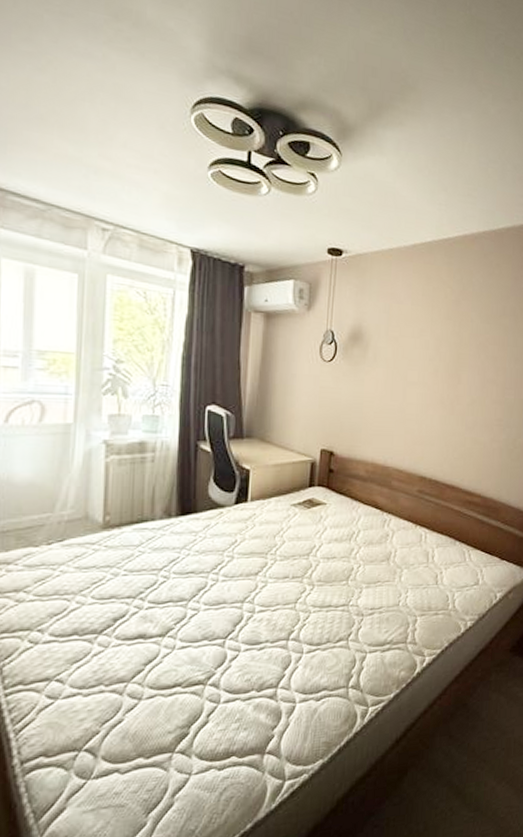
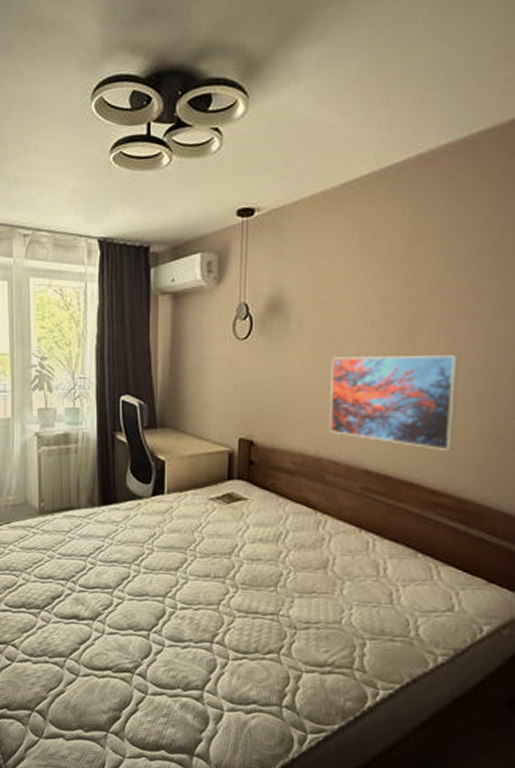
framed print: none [396,383,488,461] -> present [330,355,460,450]

